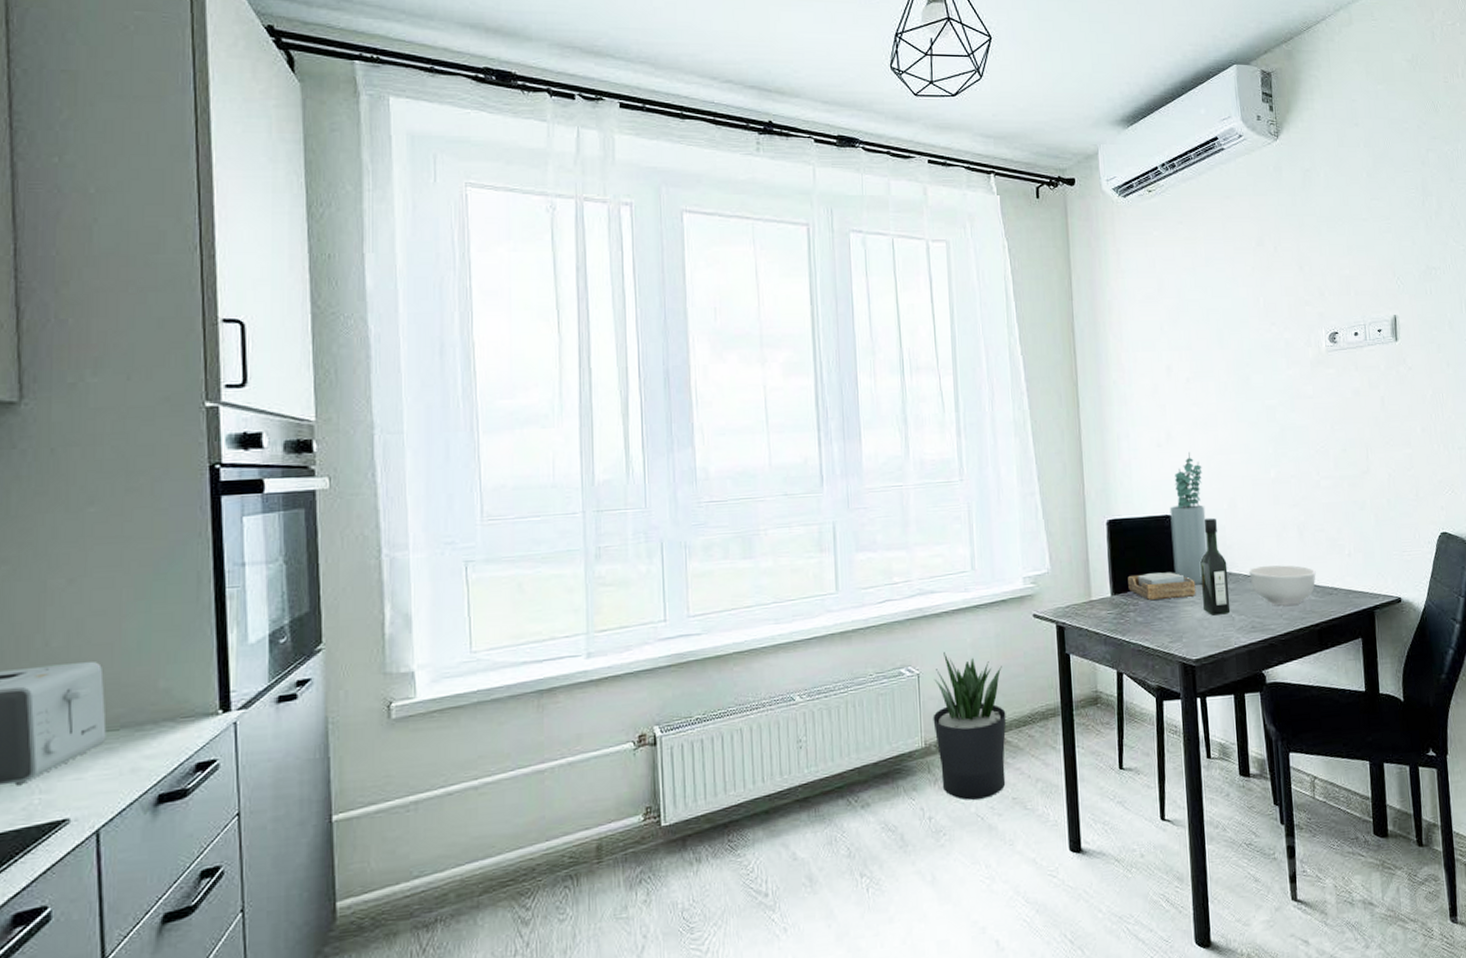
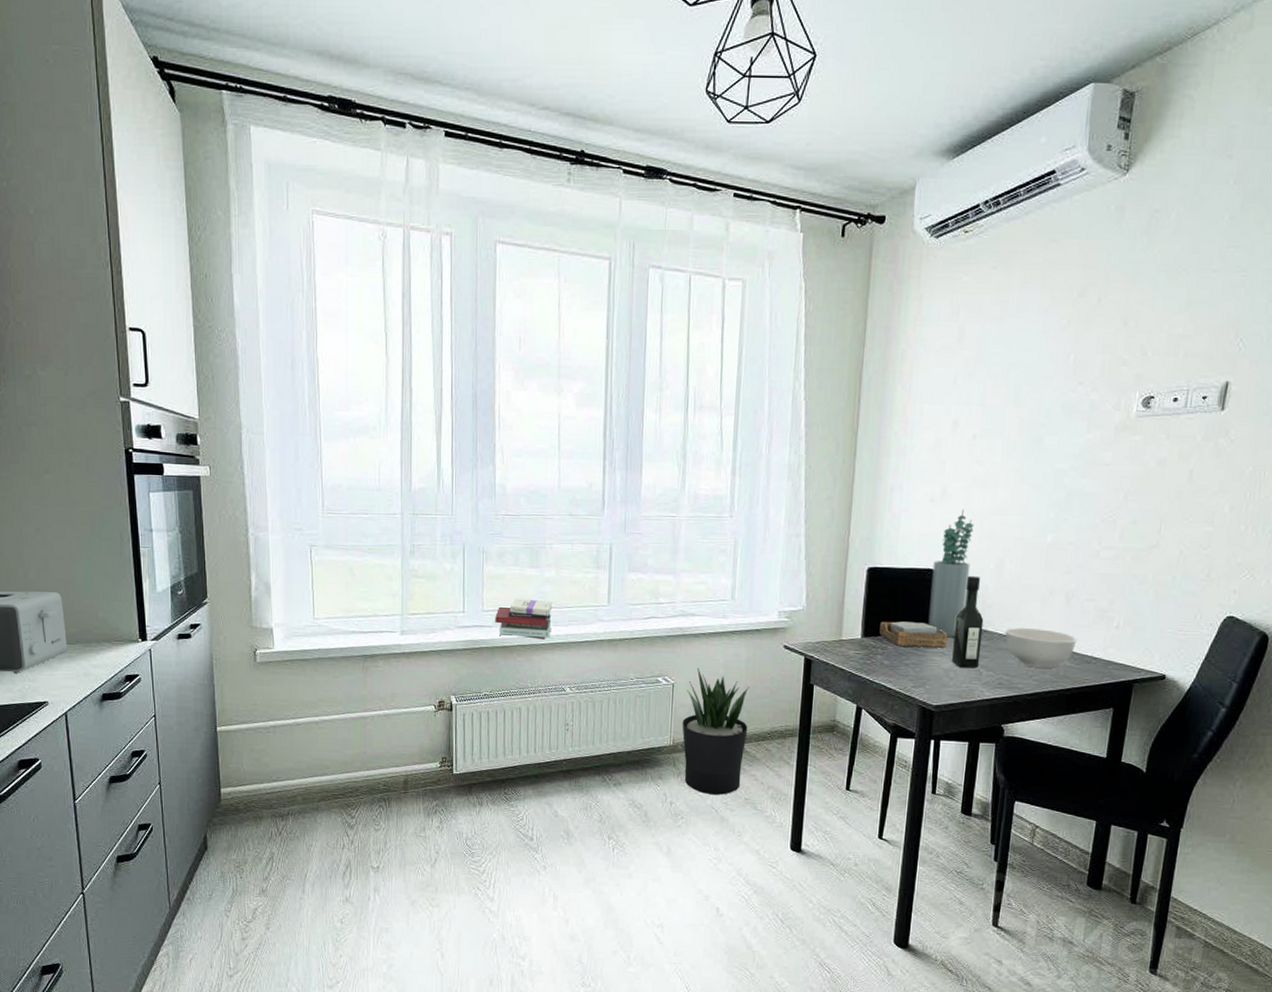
books: none [704,595,773,643] -> present [495,598,553,640]

